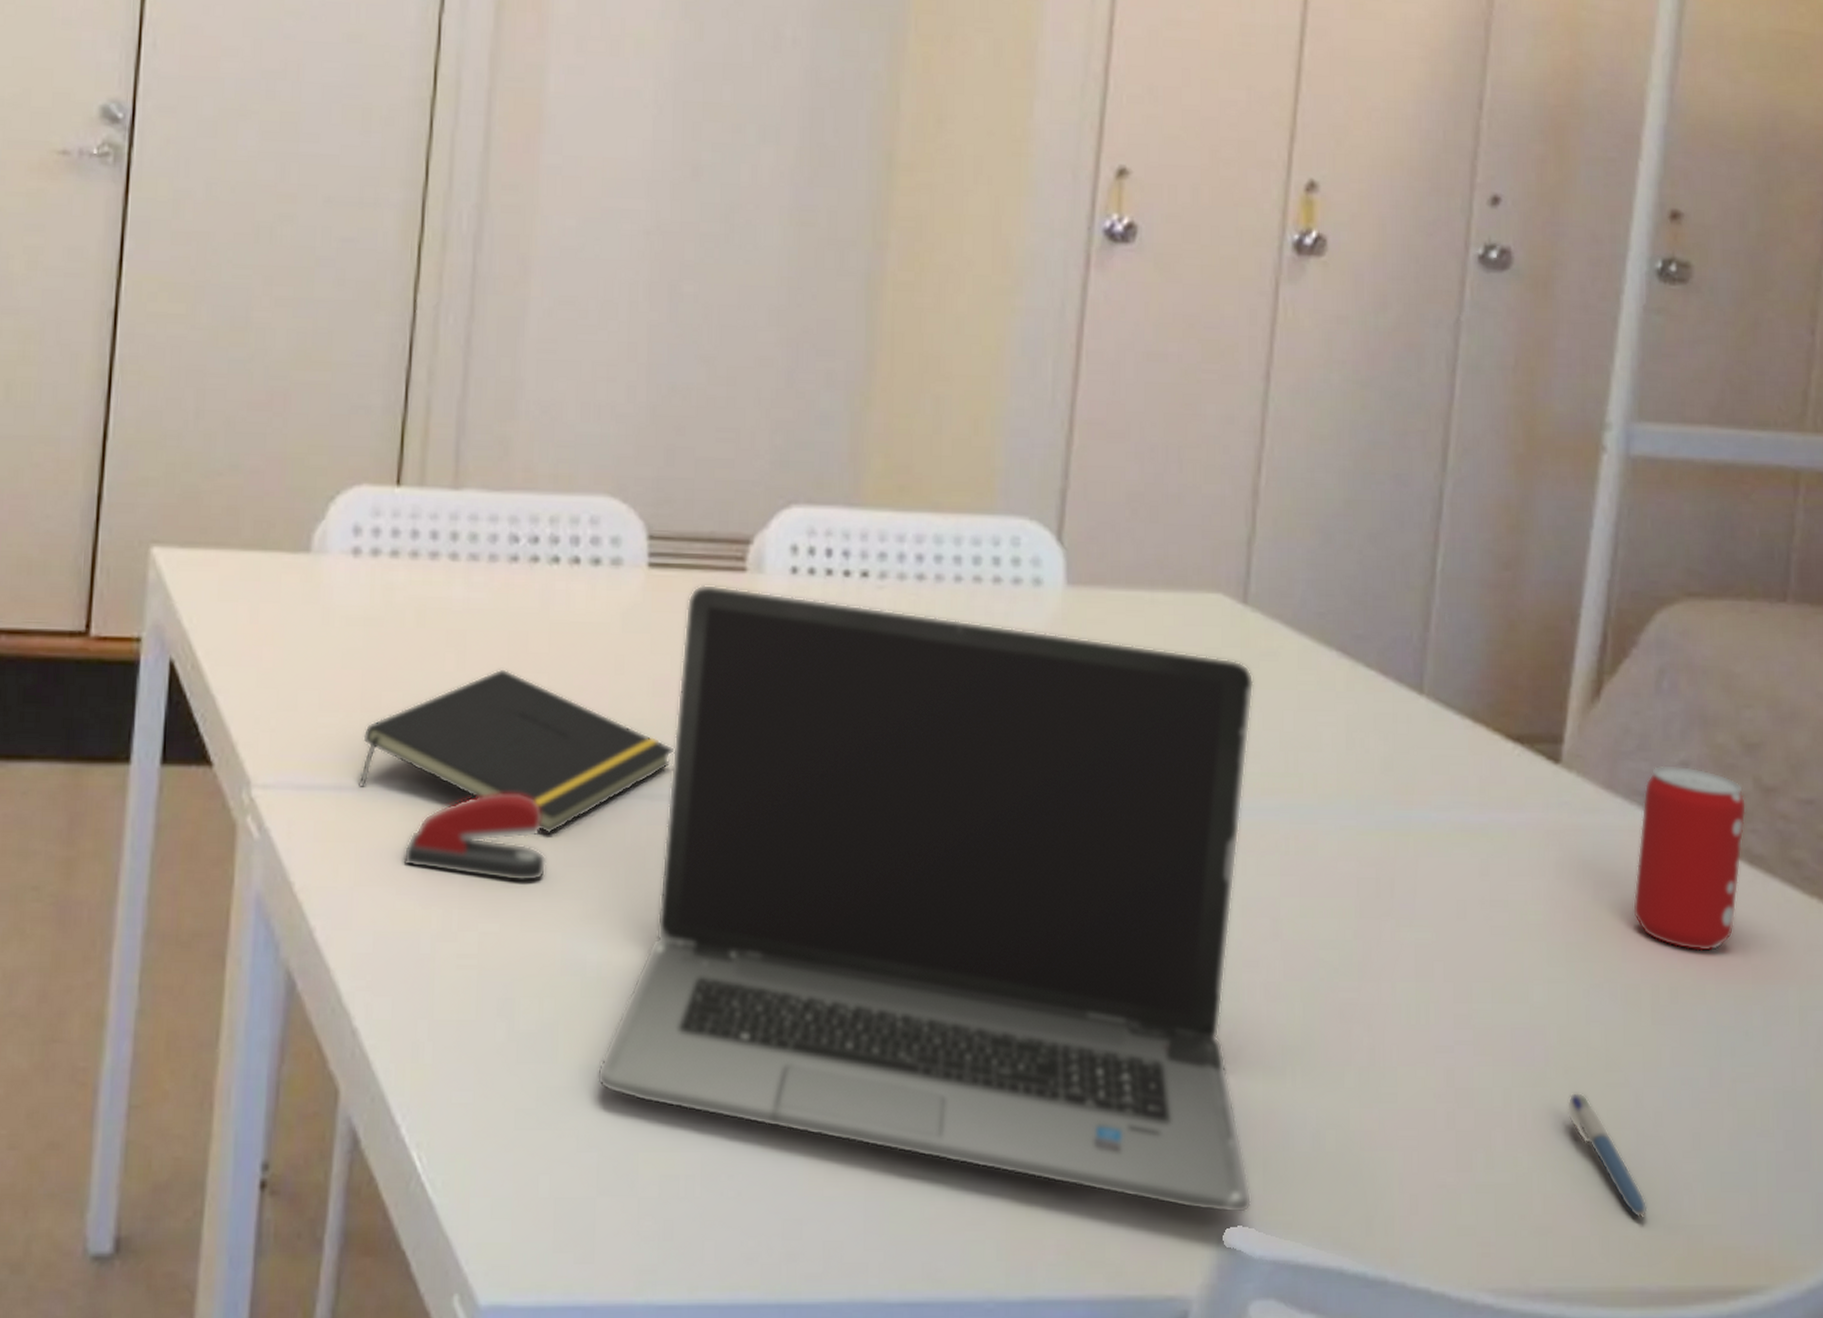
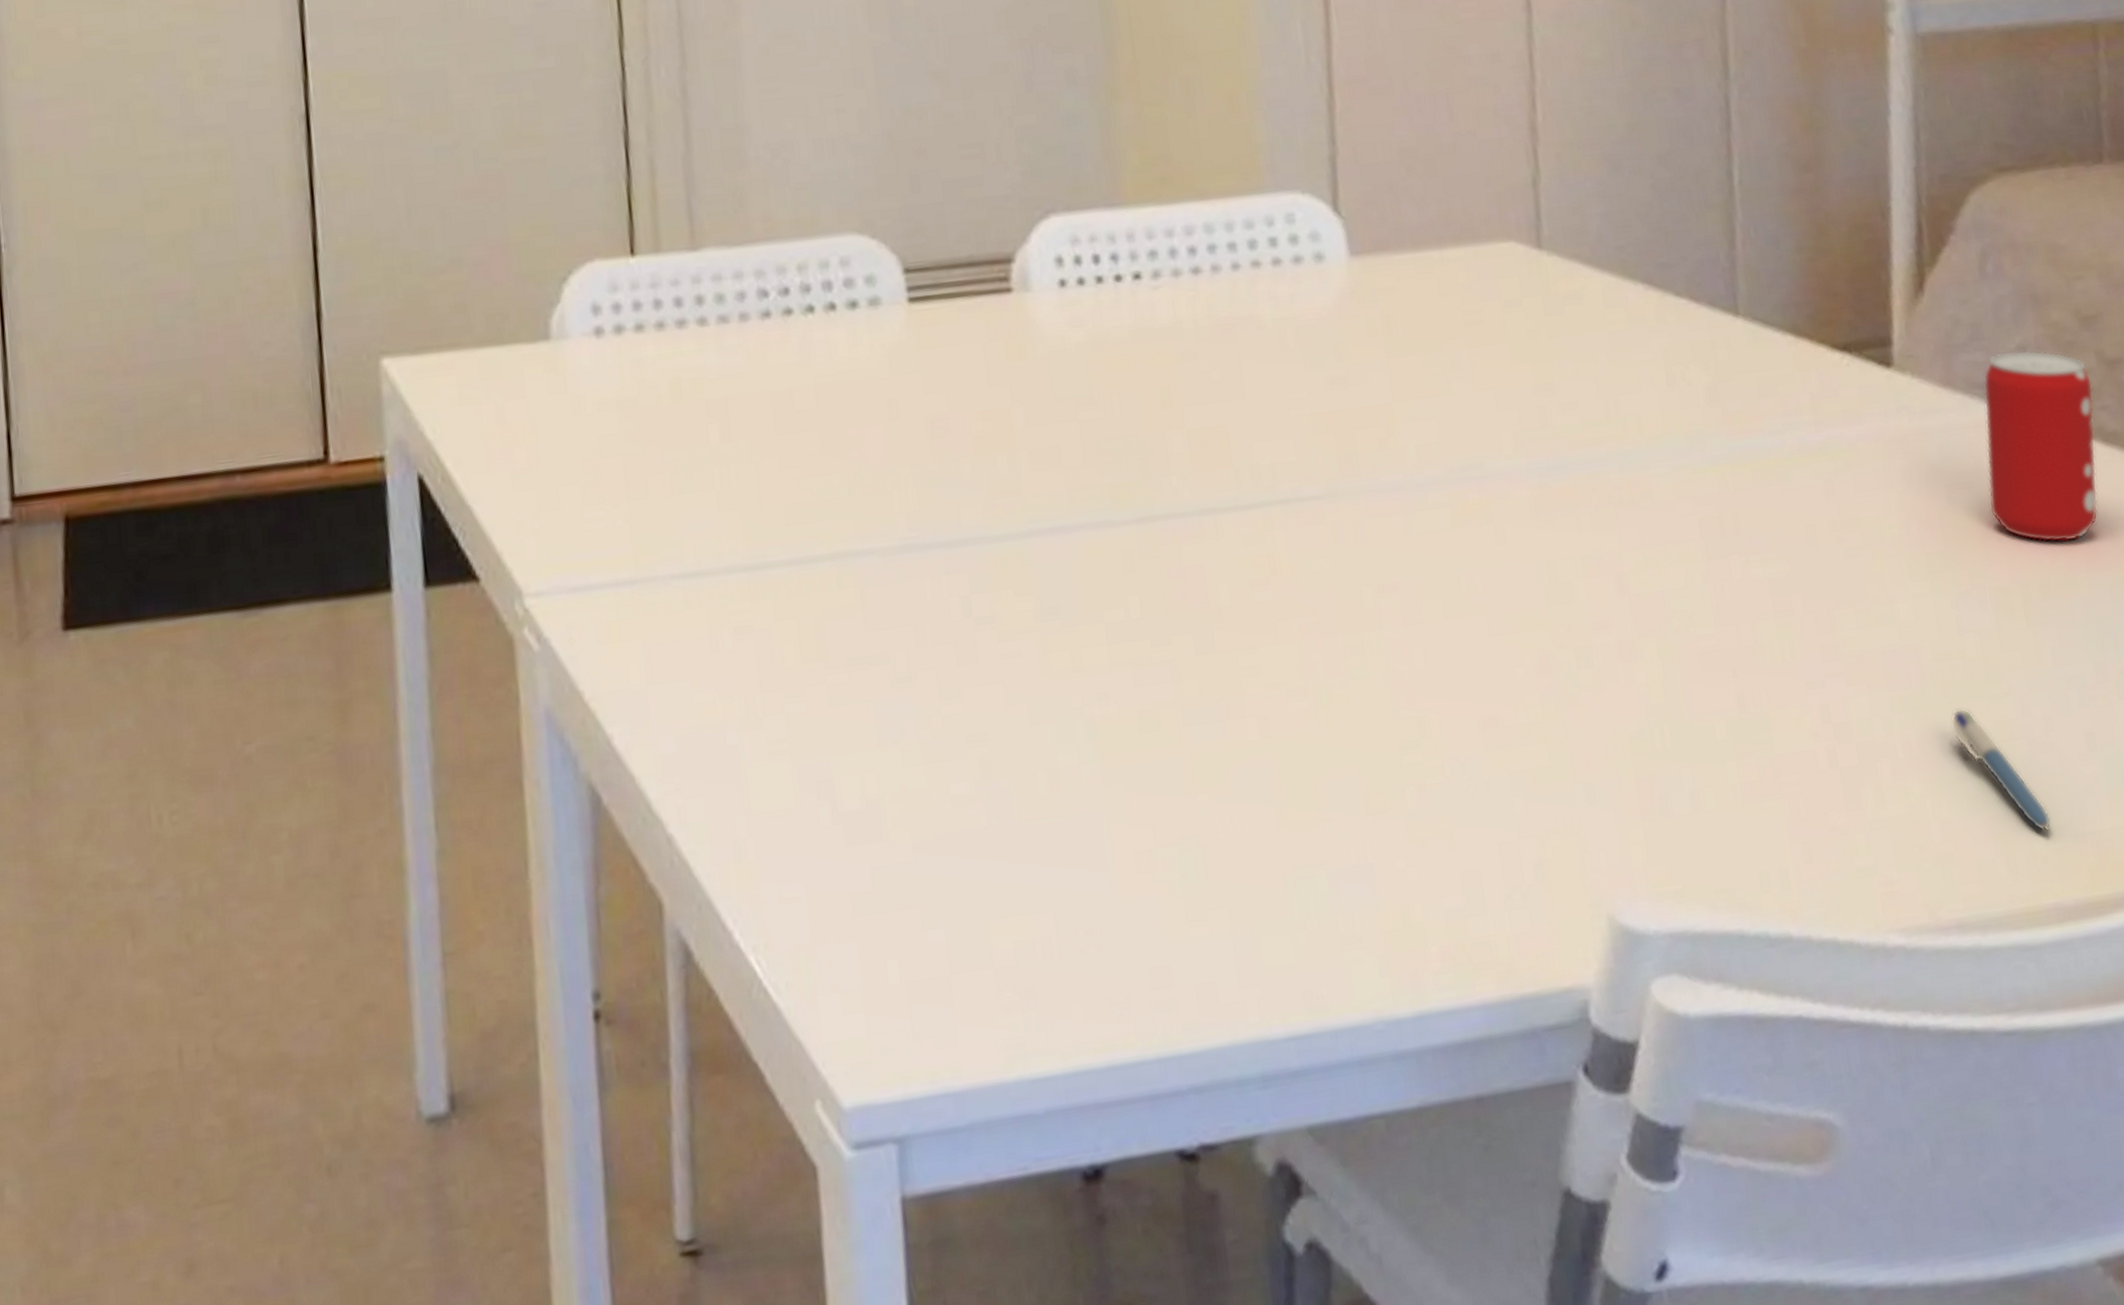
notepad: present [357,669,675,833] -> none [634,432,964,600]
stapler: present [403,792,547,882] -> none [694,561,848,657]
laptop computer: present [596,584,1254,1214] -> none [931,308,1638,893]

